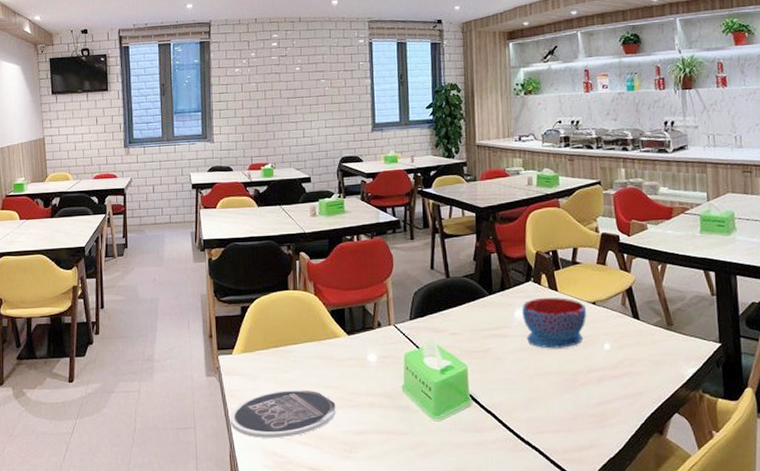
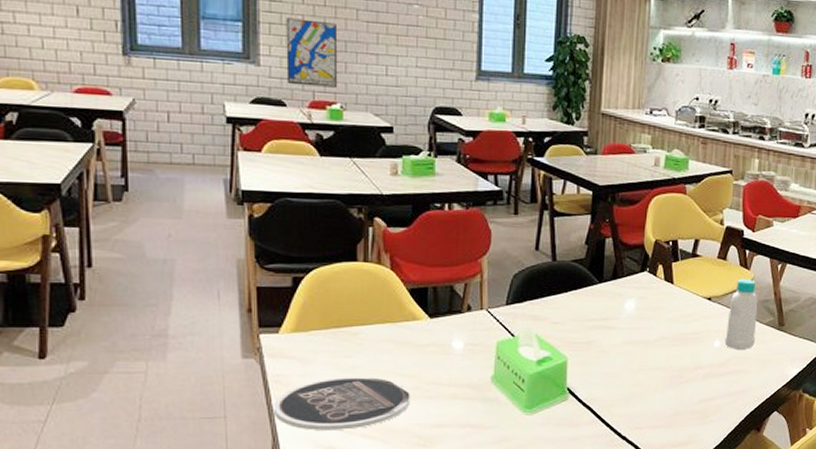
wall art: none [231,103,269,154] -> present [286,17,338,88]
bowl: present [522,297,586,349] -> none [633,289,700,344]
bottle: none [614,282,646,351] -> present [725,279,759,349]

